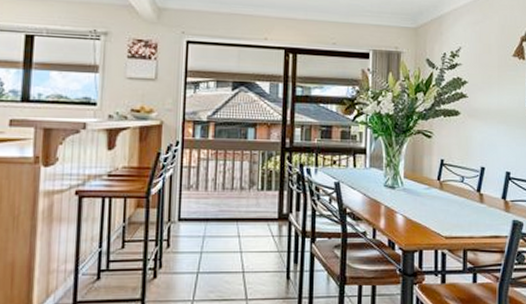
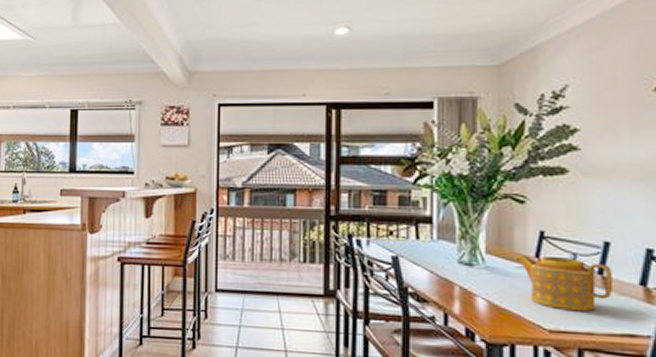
teapot: none [424,178,485,221] -> present [515,254,612,312]

